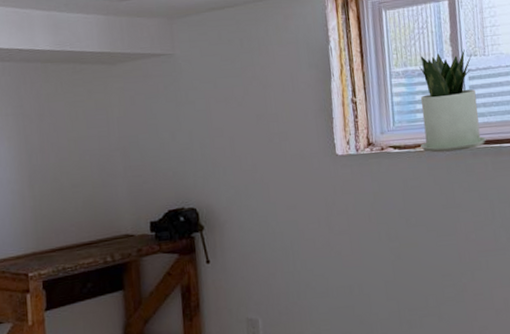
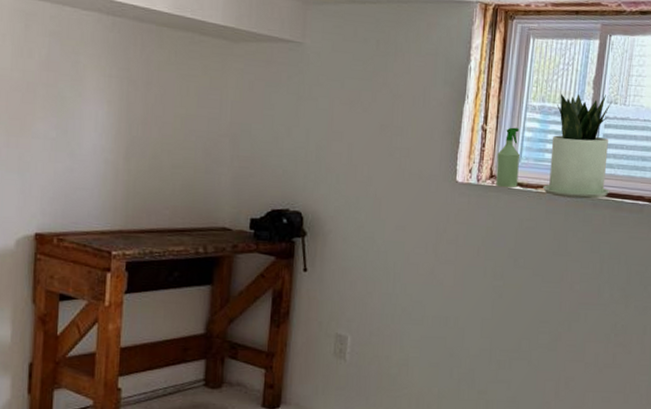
spray bottle: none [371,95,396,154] -> present [496,127,521,188]

